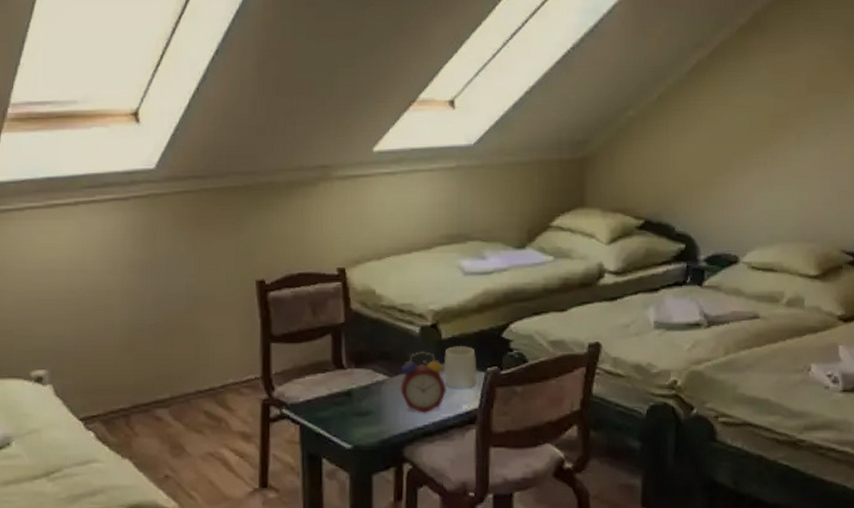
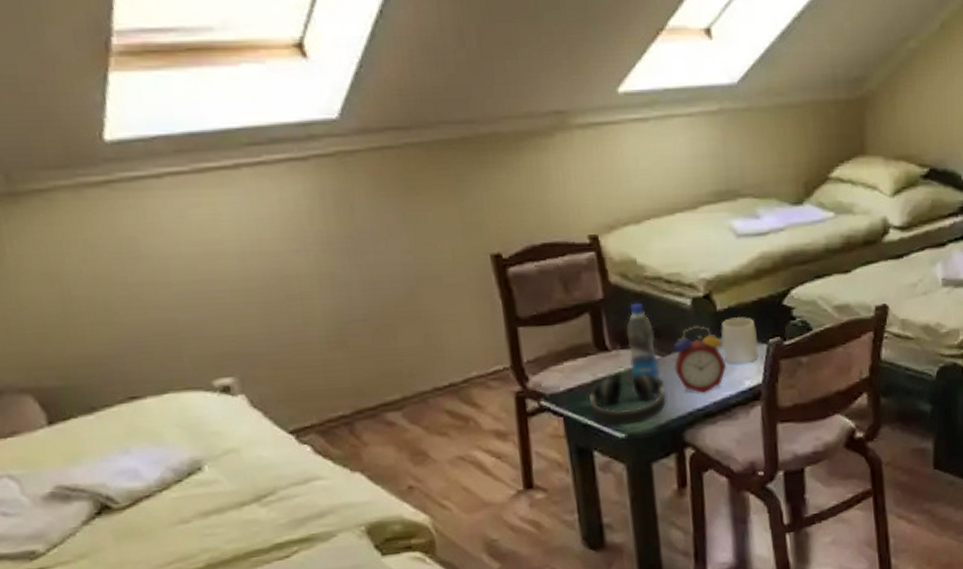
headphones: none [323,391,390,436] -> present [589,373,667,425]
bottle: none [361,327,388,398] -> present [625,302,660,379]

